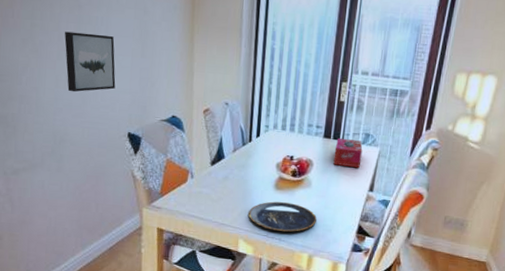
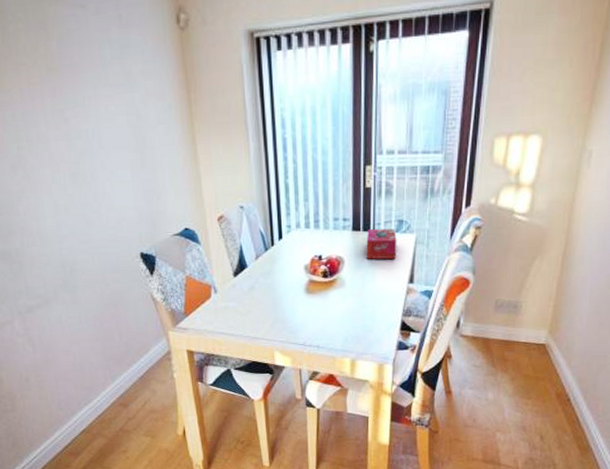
wall art: present [64,31,116,92] -> none [55,148,119,217]
plate: present [248,201,317,233] -> none [281,306,355,339]

